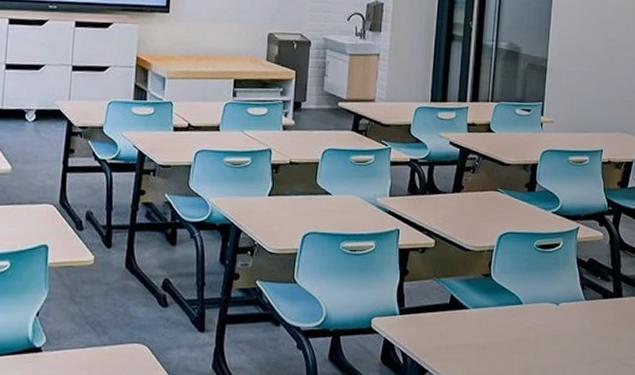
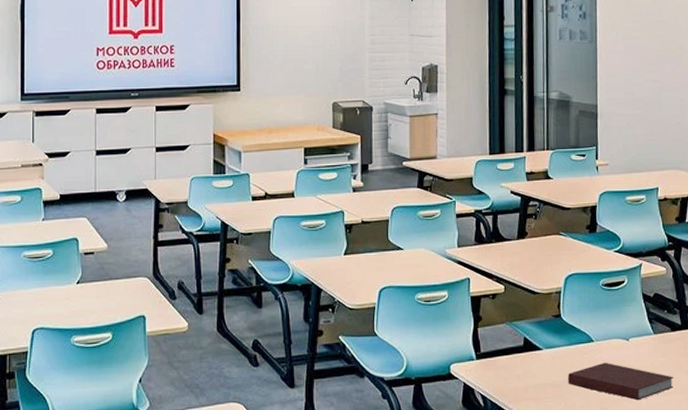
notebook: none [493,326,602,367] -> present [568,362,674,401]

